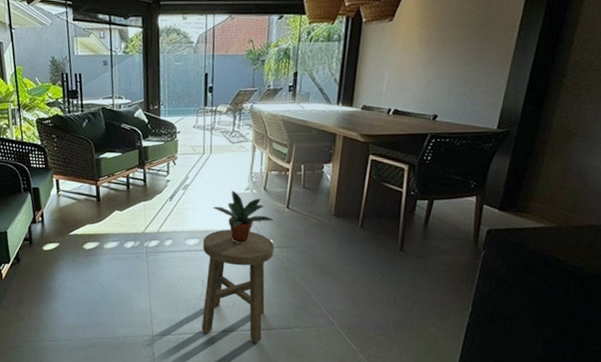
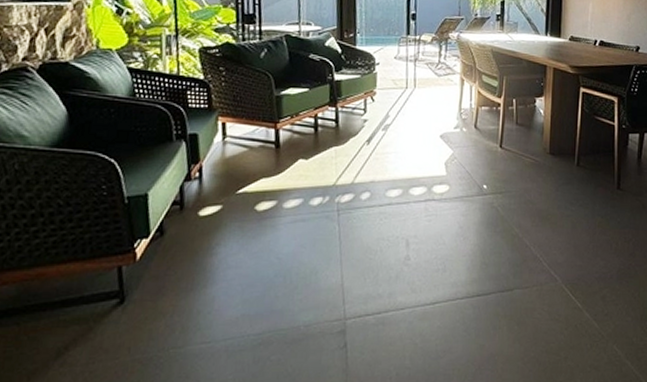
stool: present [201,229,275,343] -> none [406,175,489,313]
potted plant: present [212,190,275,244] -> none [417,130,487,191]

